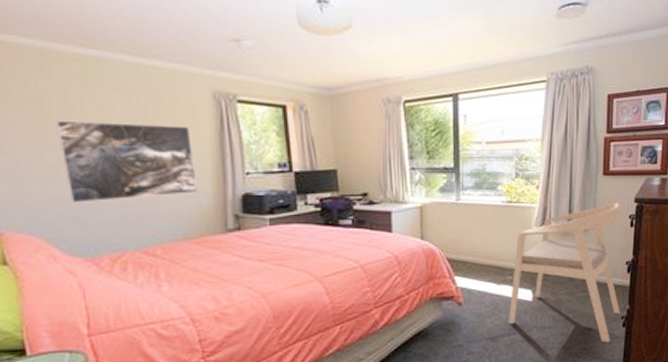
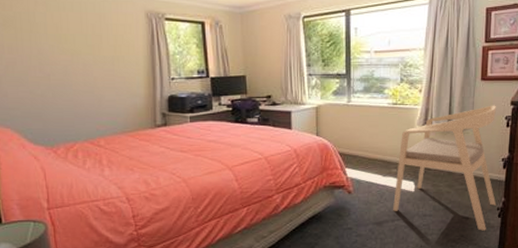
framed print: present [56,120,198,203] -> none [26,36,133,102]

